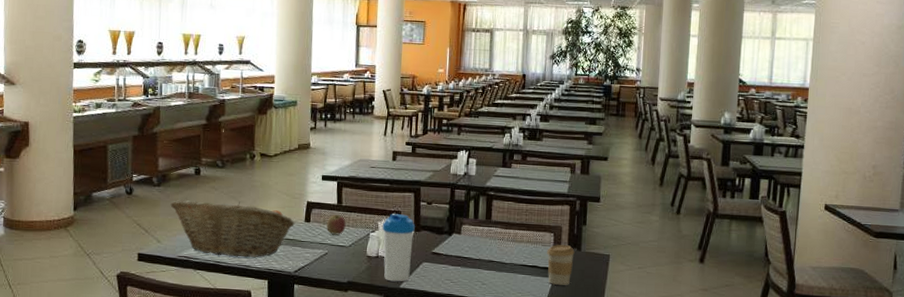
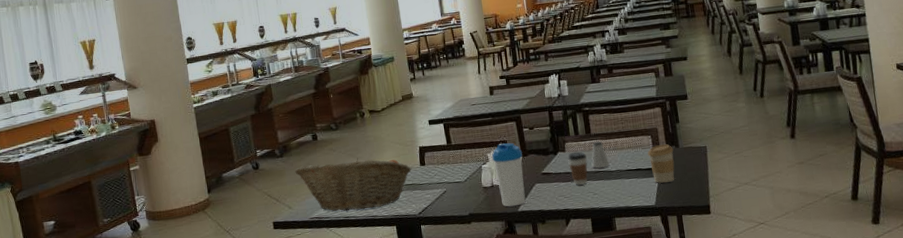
apple: present [327,215,346,235] -> none [440,154,459,173]
coffee cup: none [461,236,483,272] -> present [568,152,588,185]
saltshaker: none [486,230,505,258] -> present [591,141,609,169]

